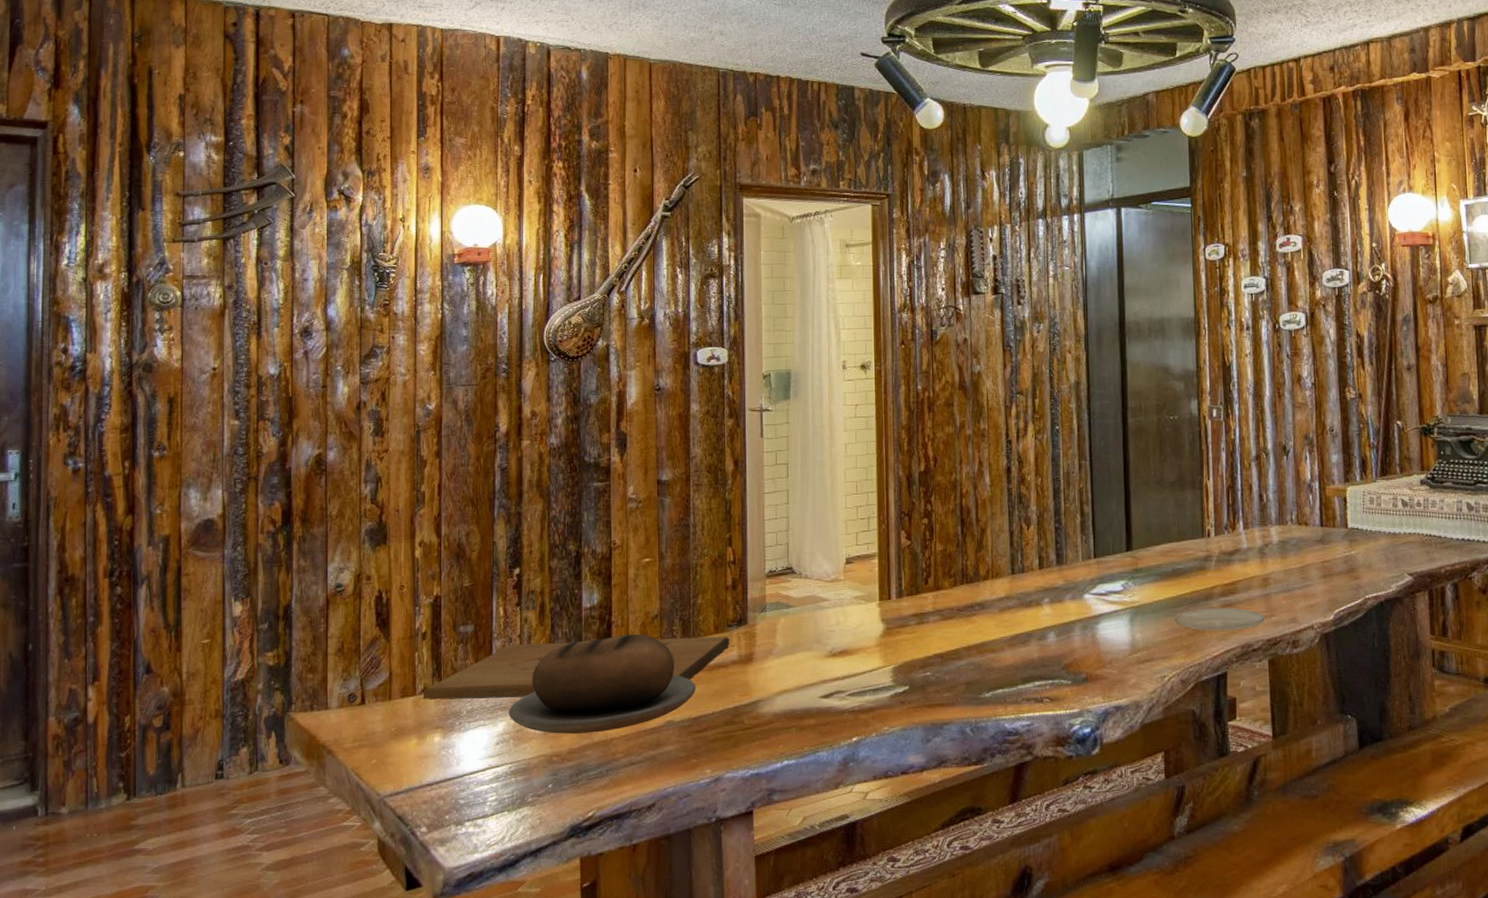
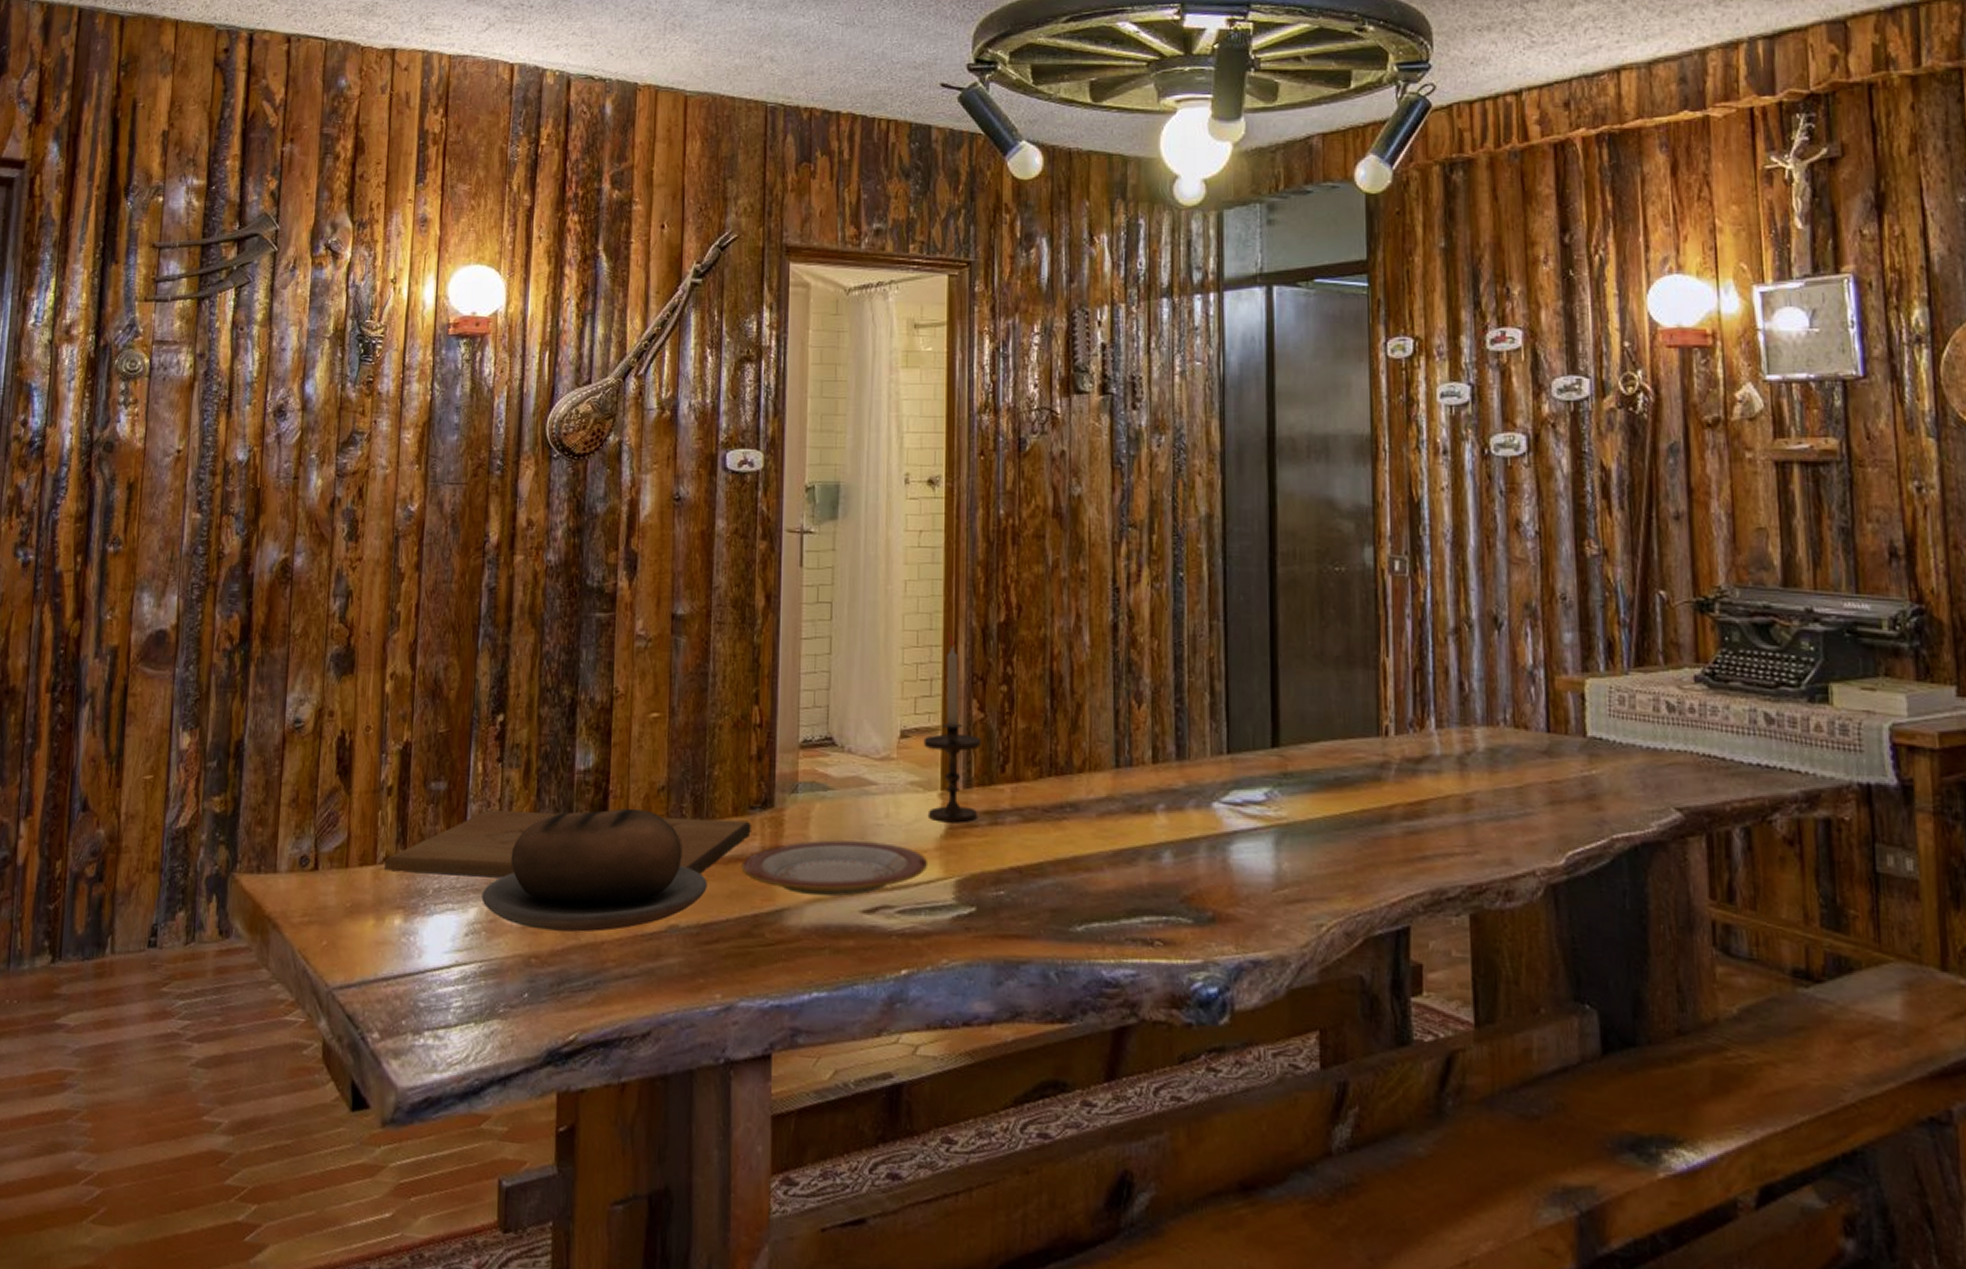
plate: none [723,644,871,689] -> present [741,840,928,897]
candlestick: none [864,480,910,625] -> present [923,631,982,823]
plate: present [1173,607,1265,633] -> none [1335,834,1466,872]

